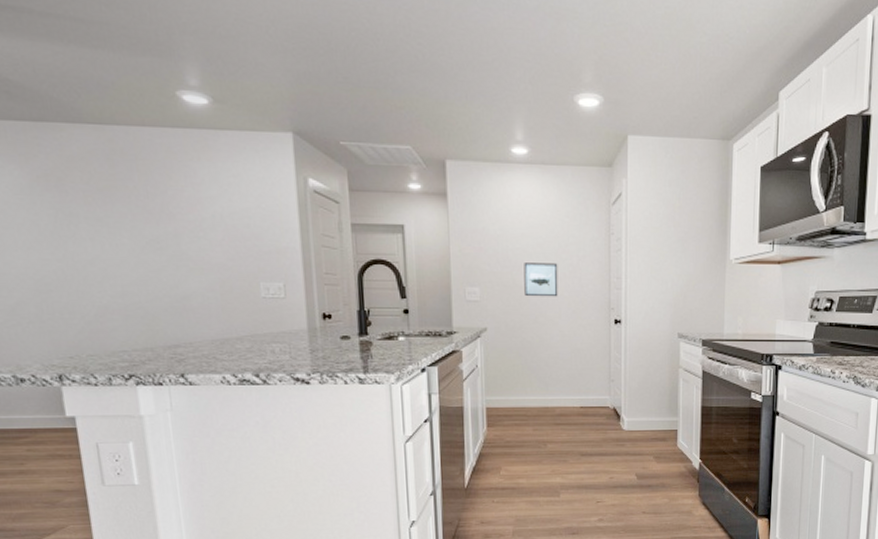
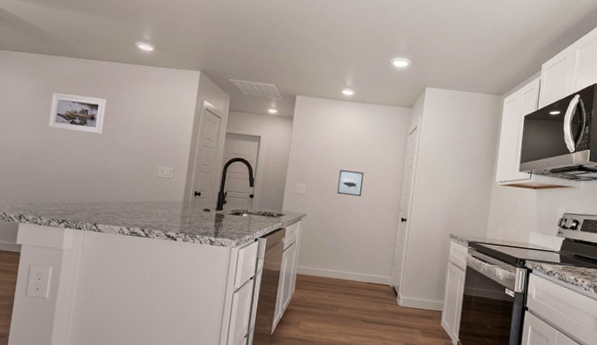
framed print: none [57,183,158,243] -> present [48,93,106,134]

